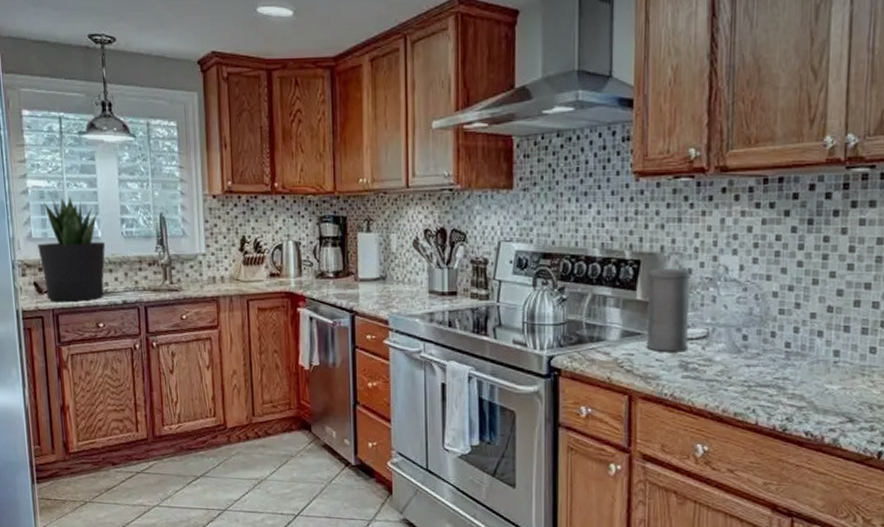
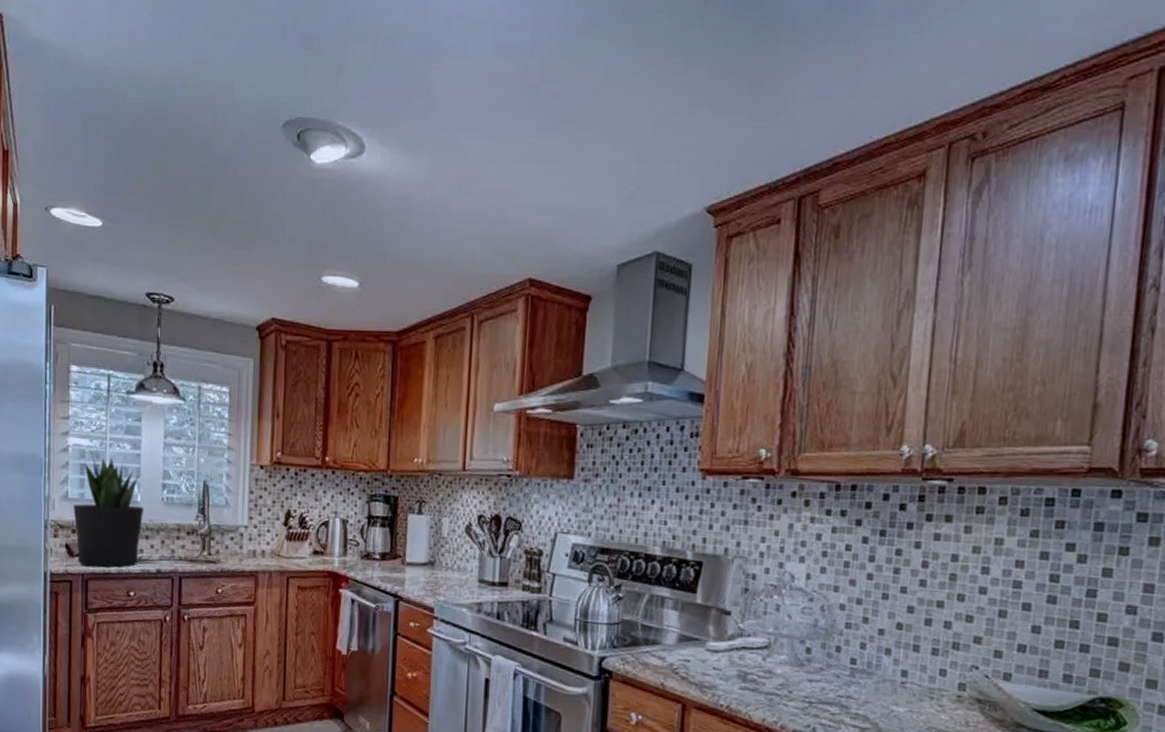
canister: present [646,267,690,352] -> none [703,571,754,662]

